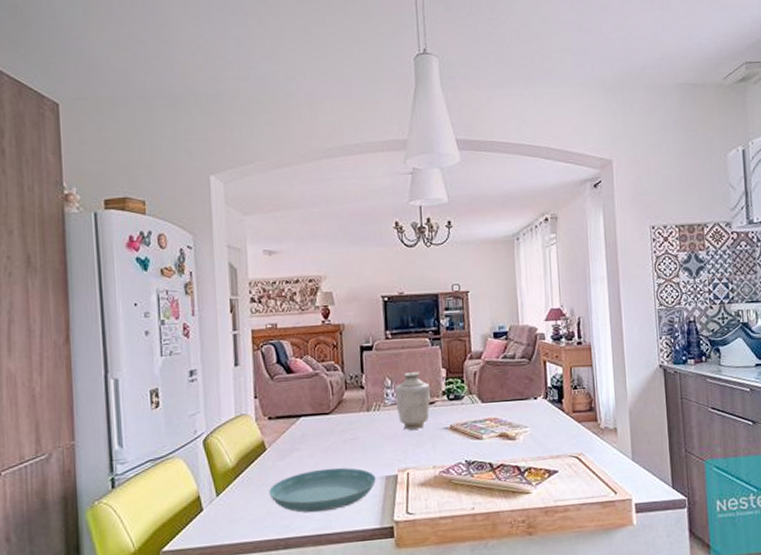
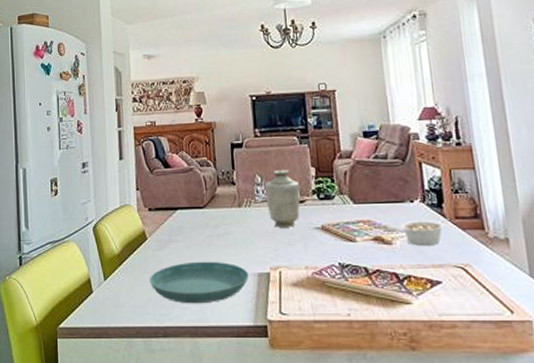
legume: none [524,413,568,439] -> present [400,218,450,246]

